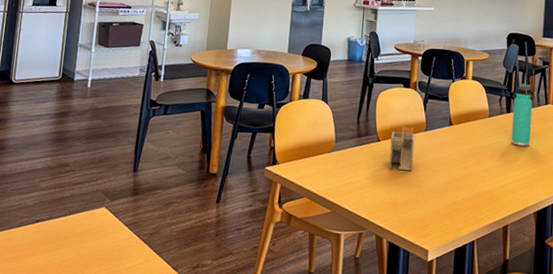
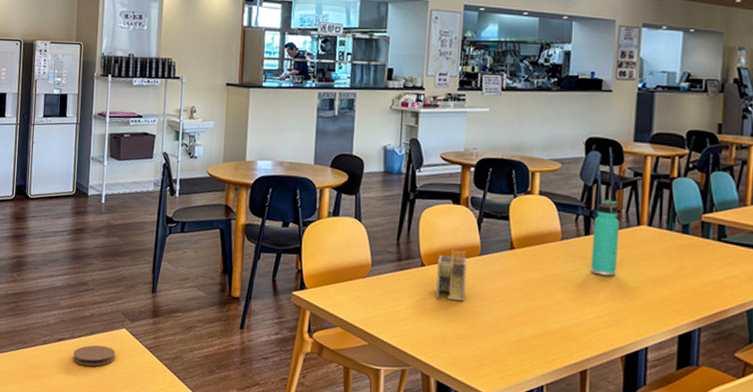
coaster: none [50,224,94,246] -> present [73,345,116,367]

